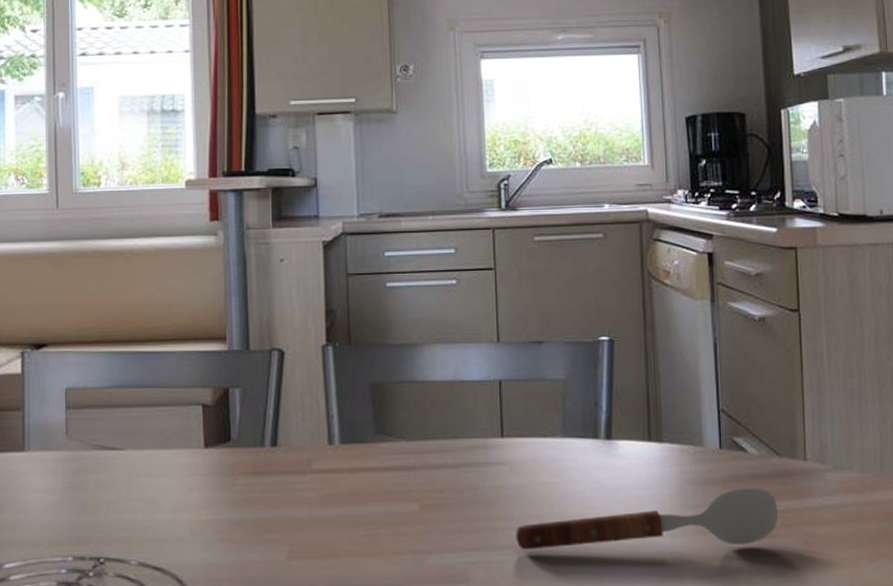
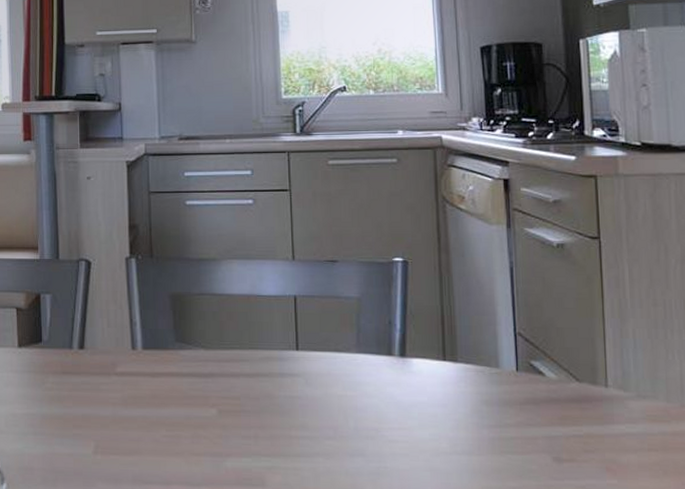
soupspoon: present [516,487,778,550] -> none [311,410,578,468]

